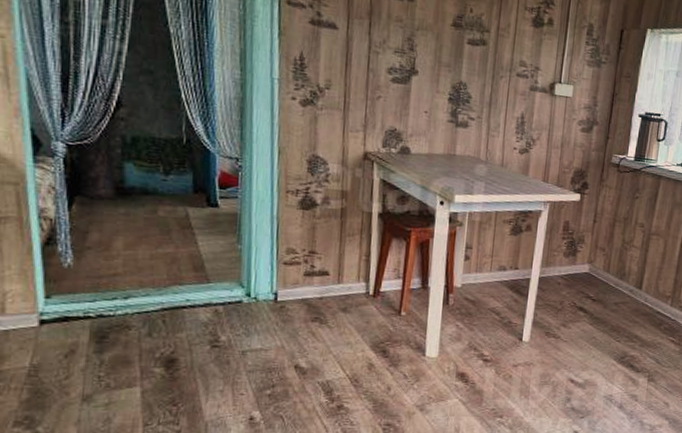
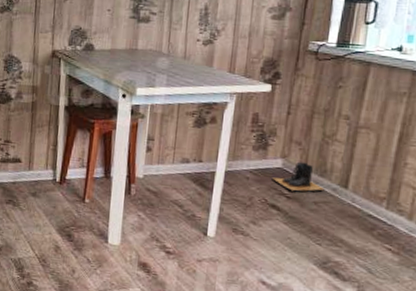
boots: none [581,266,624,295] -> present [273,161,325,192]

